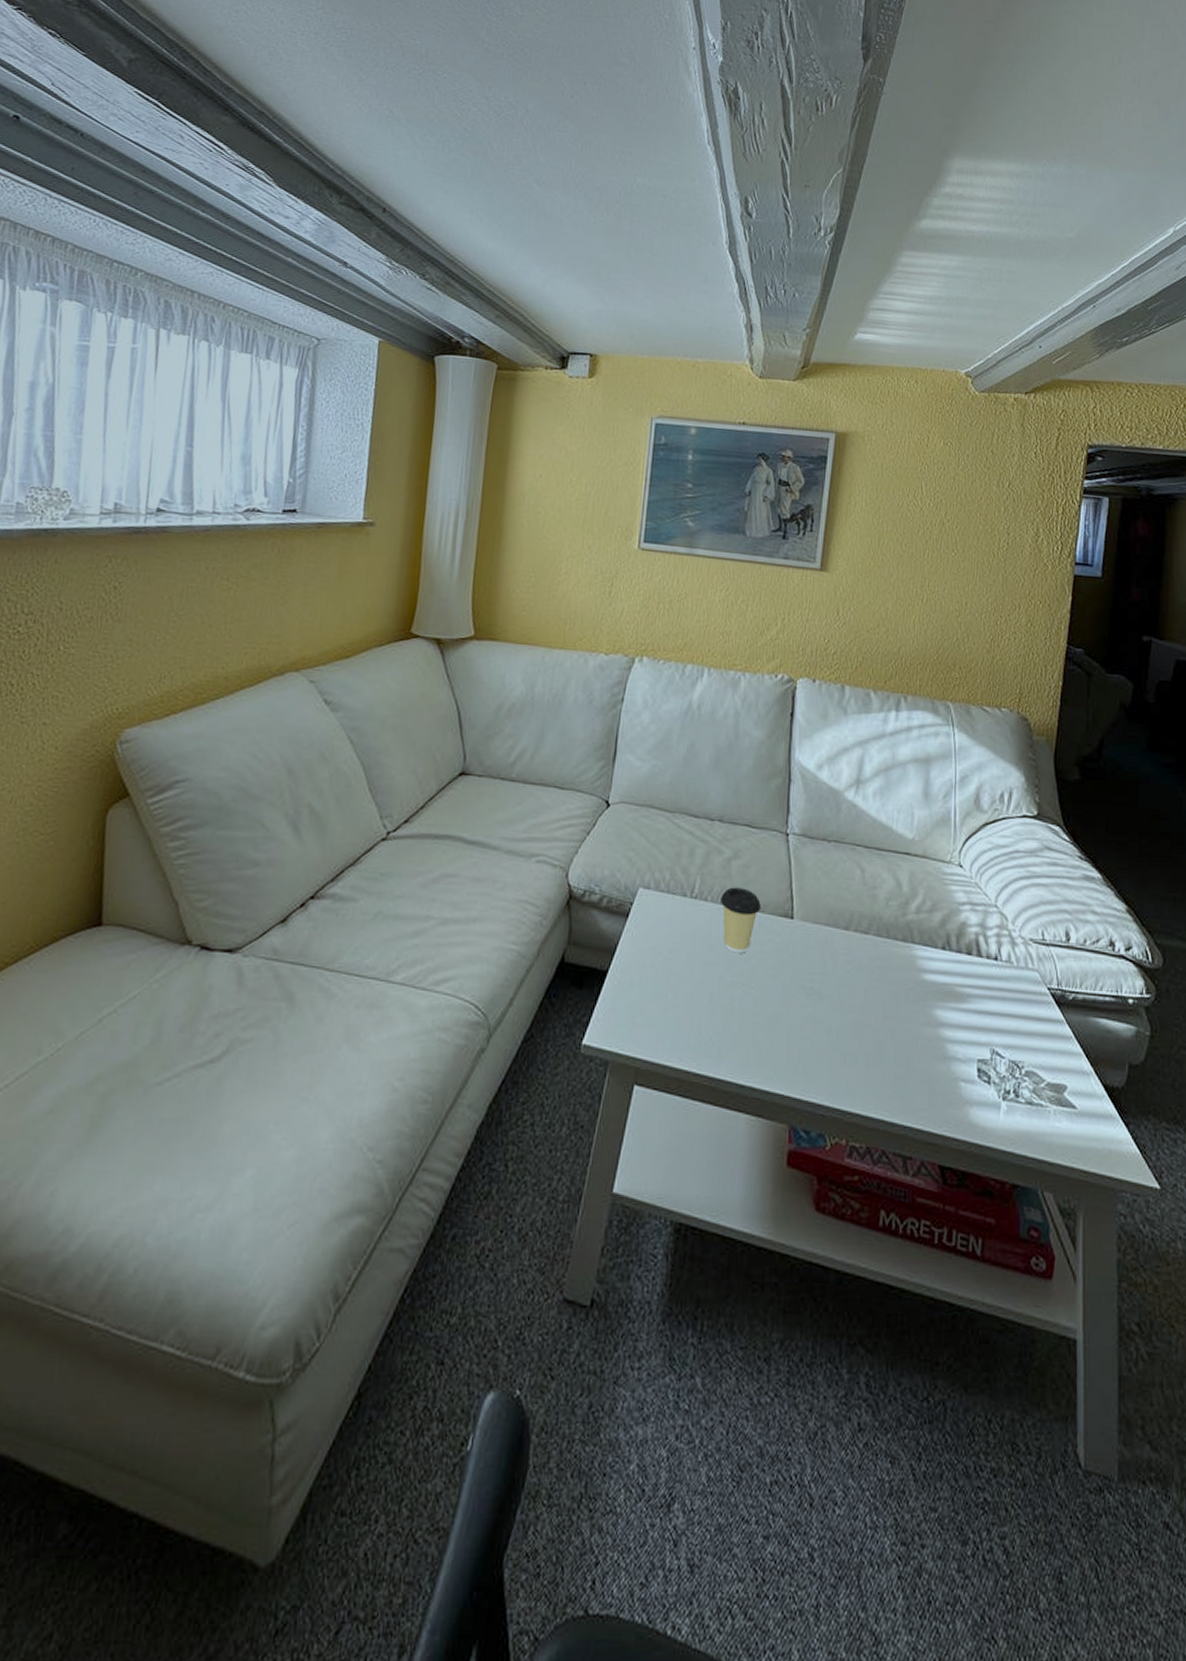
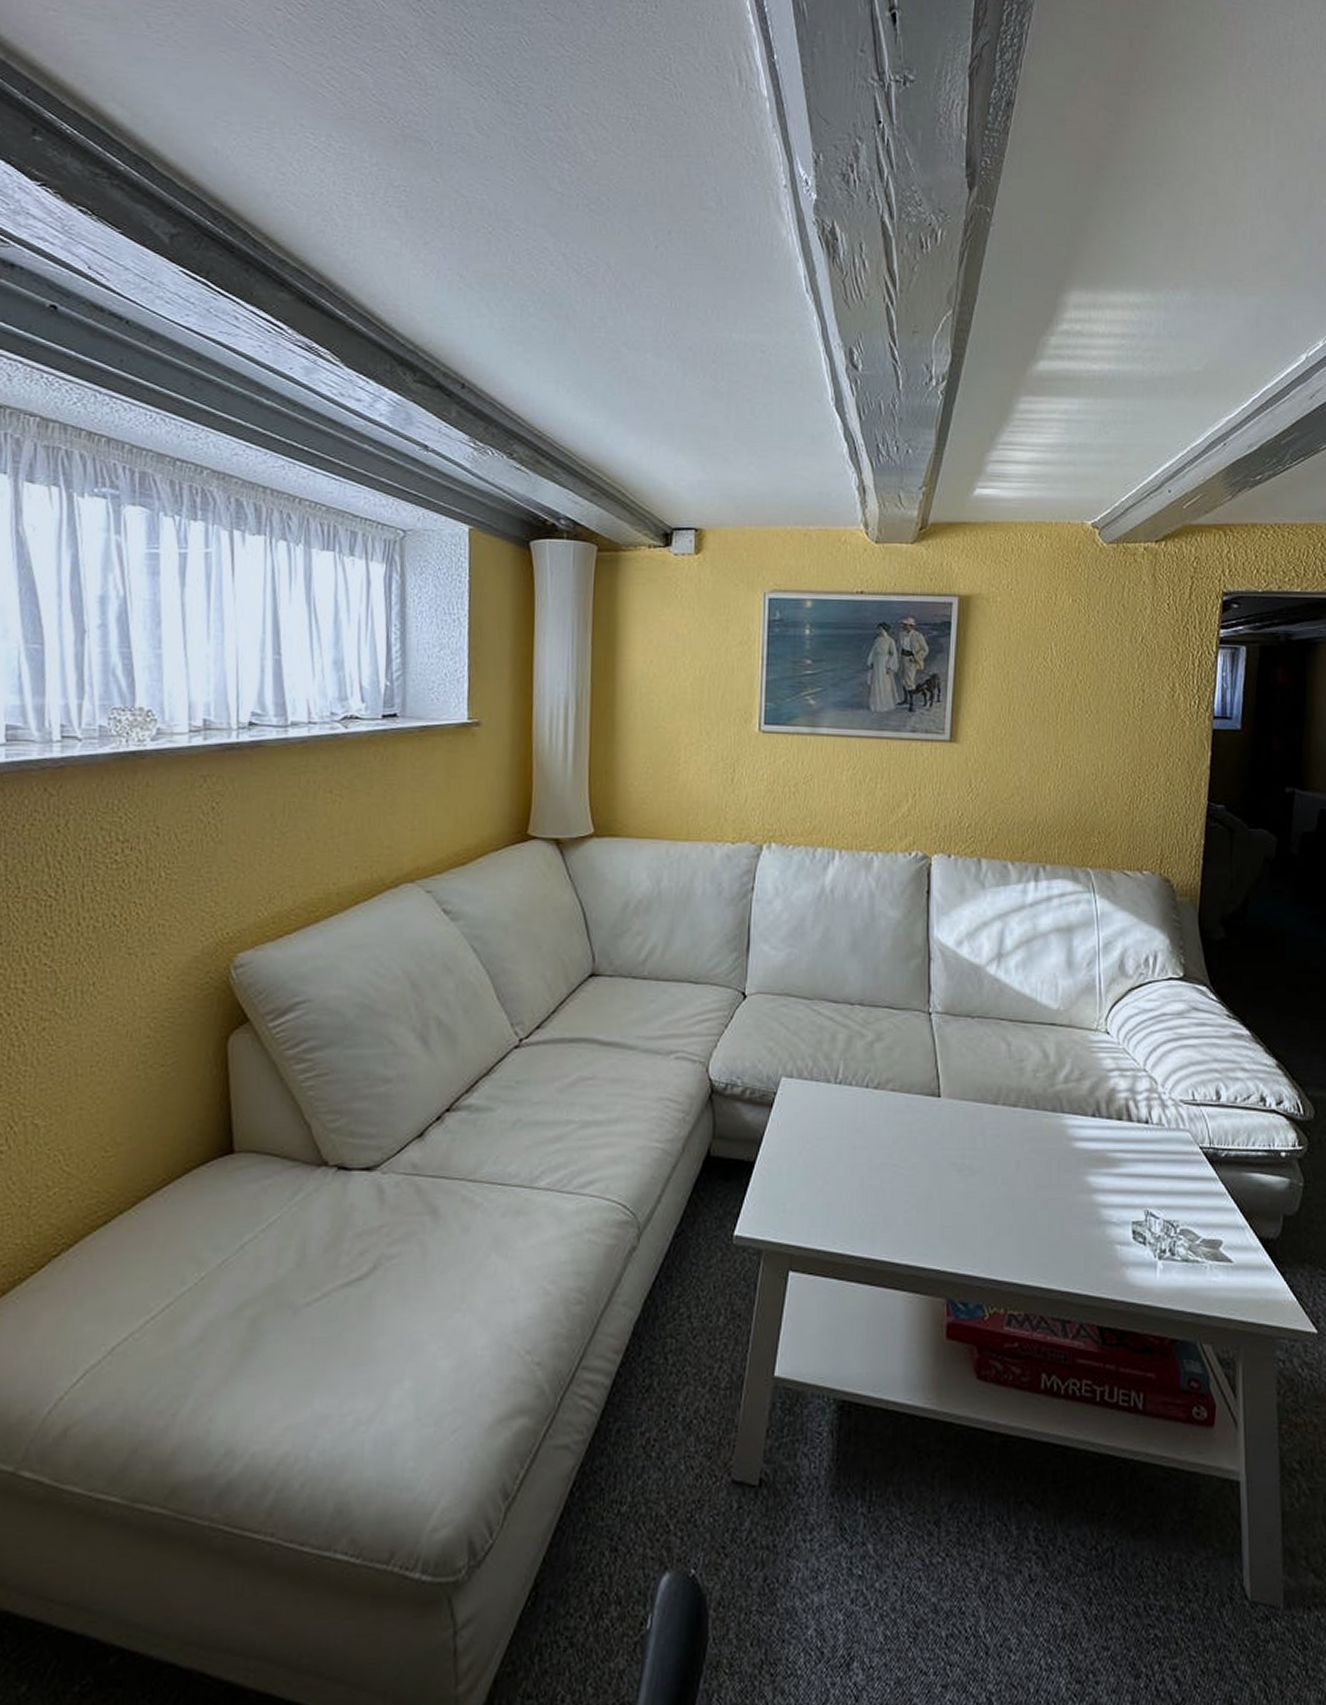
coffee cup: present [720,887,761,954] -> none [865,1070,907,1135]

